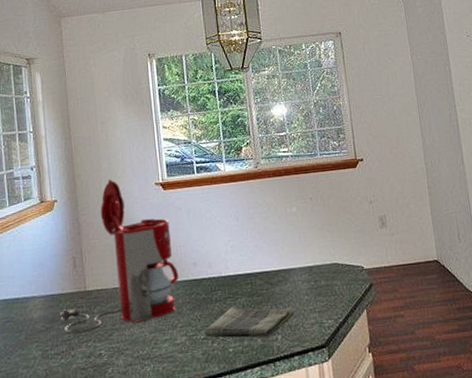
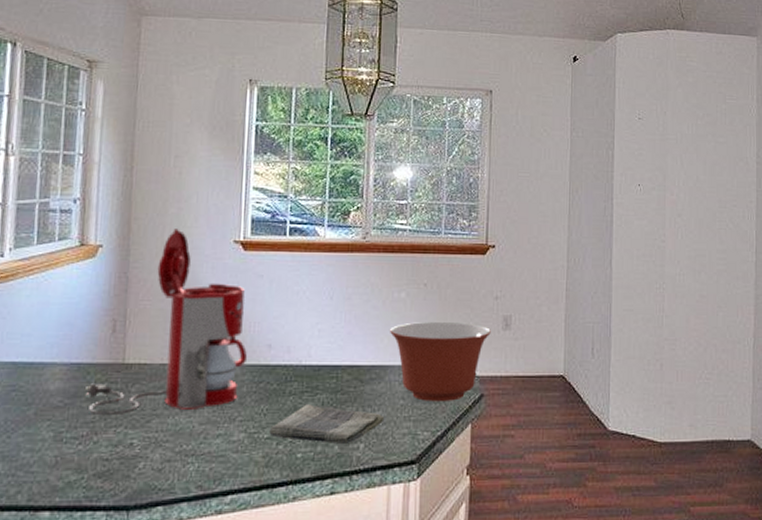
mixing bowl: none [288,226,371,295] -> present [390,322,491,401]

